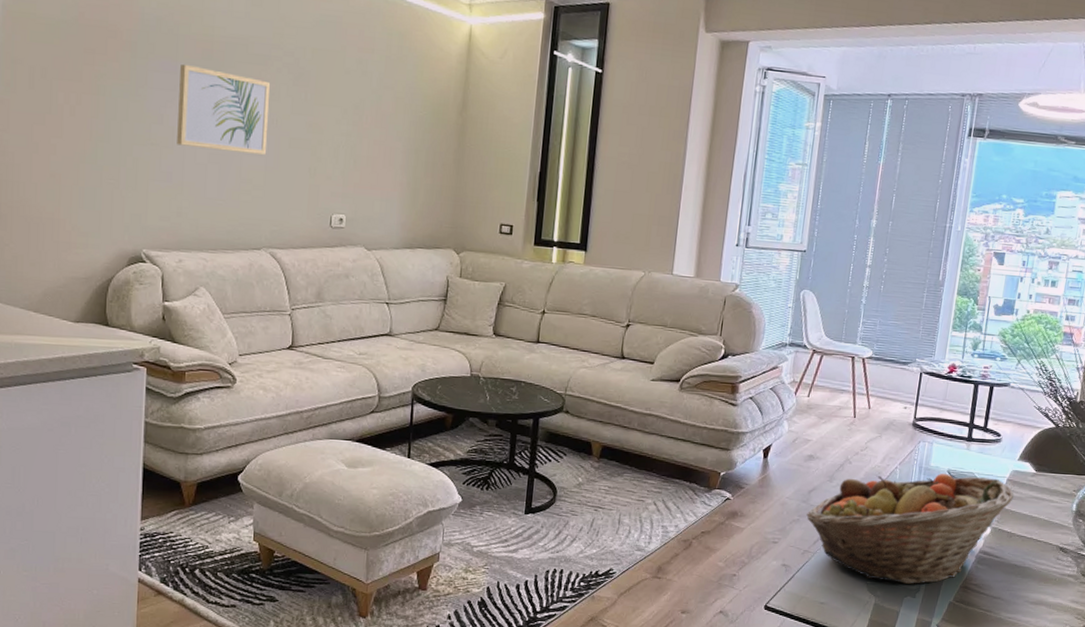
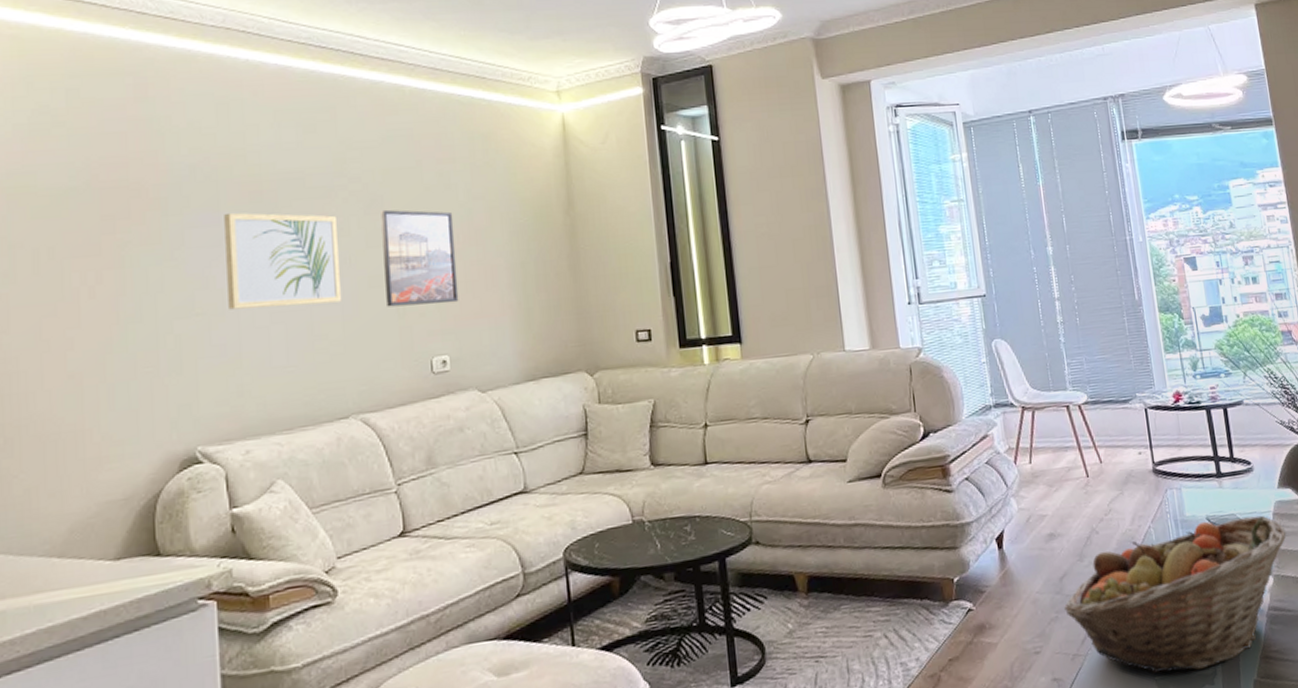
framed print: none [301,83,365,173] -> present [381,209,459,307]

